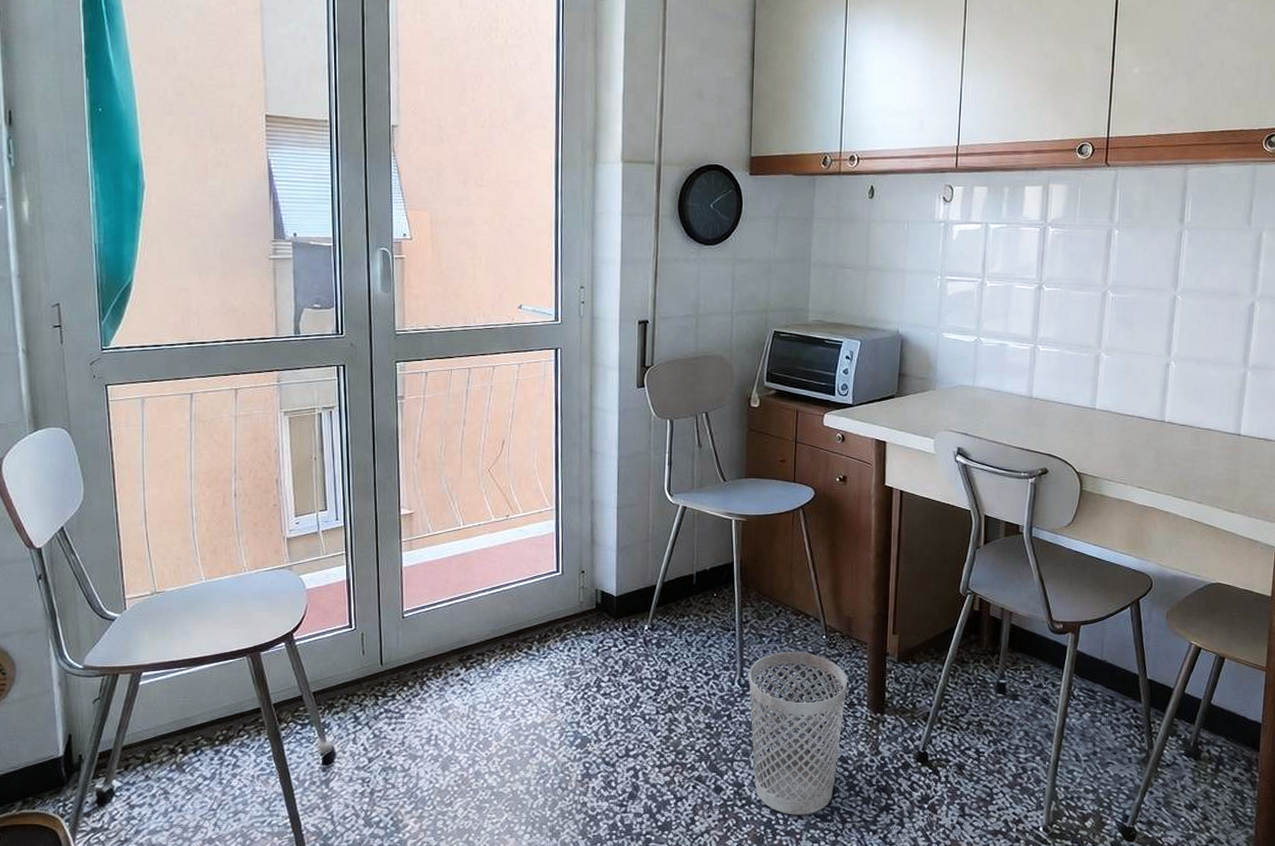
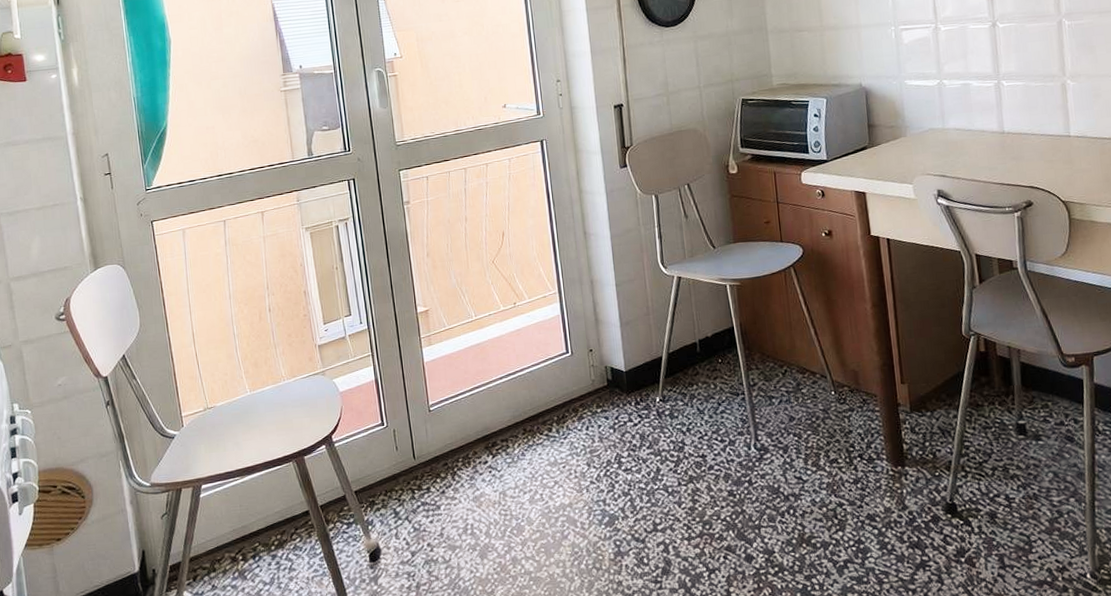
wastebasket: present [749,652,847,815] -> none [763,410,866,580]

